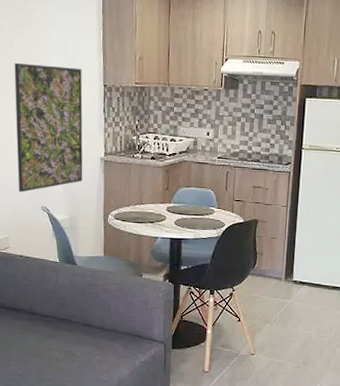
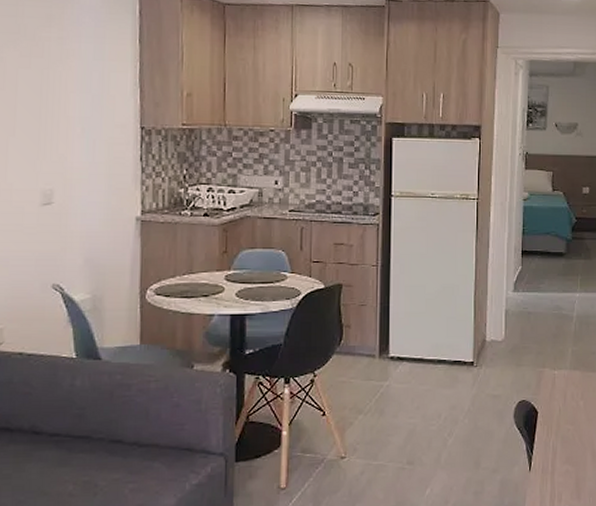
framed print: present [14,62,83,192] -> none [18,101,112,267]

